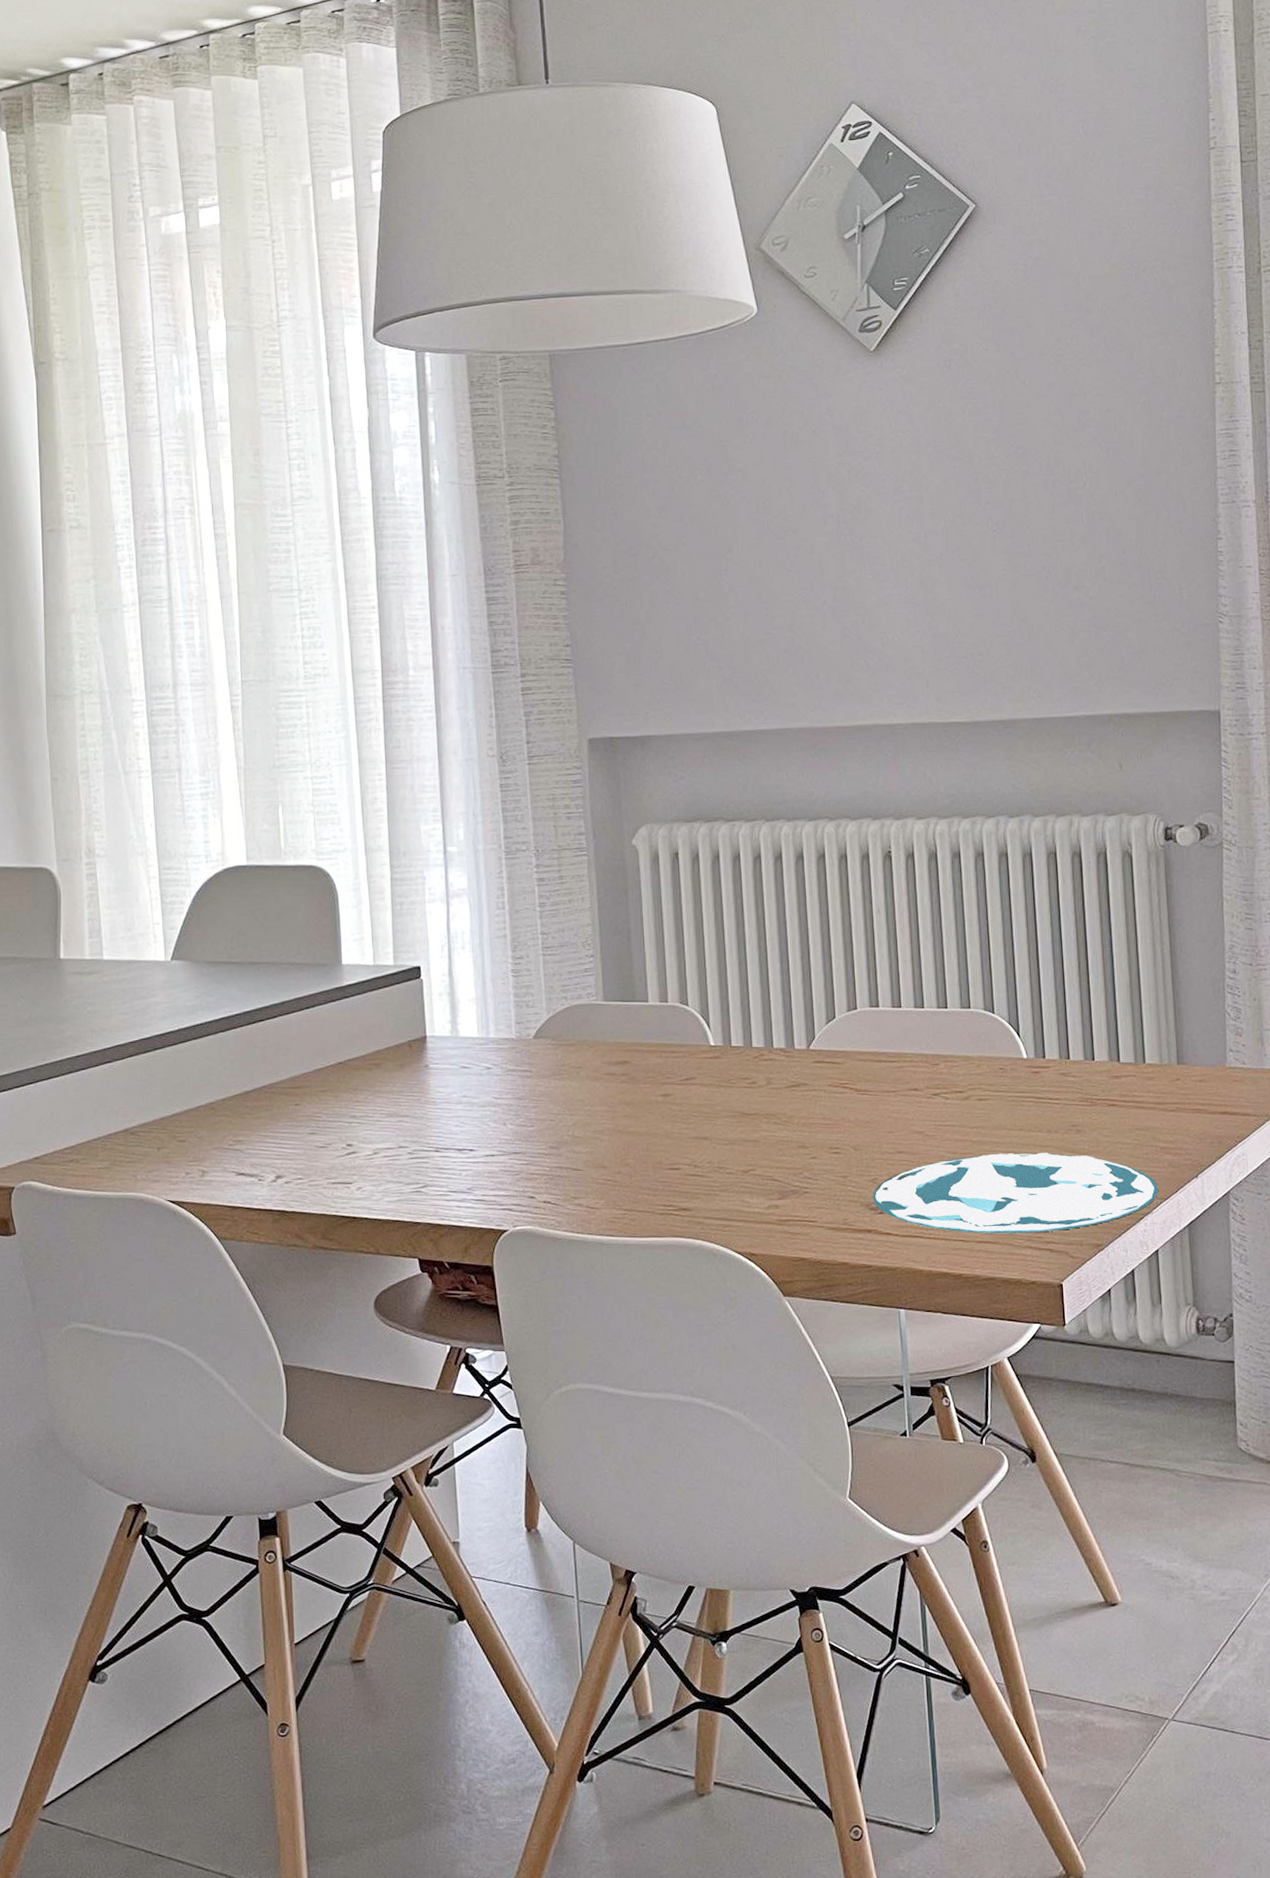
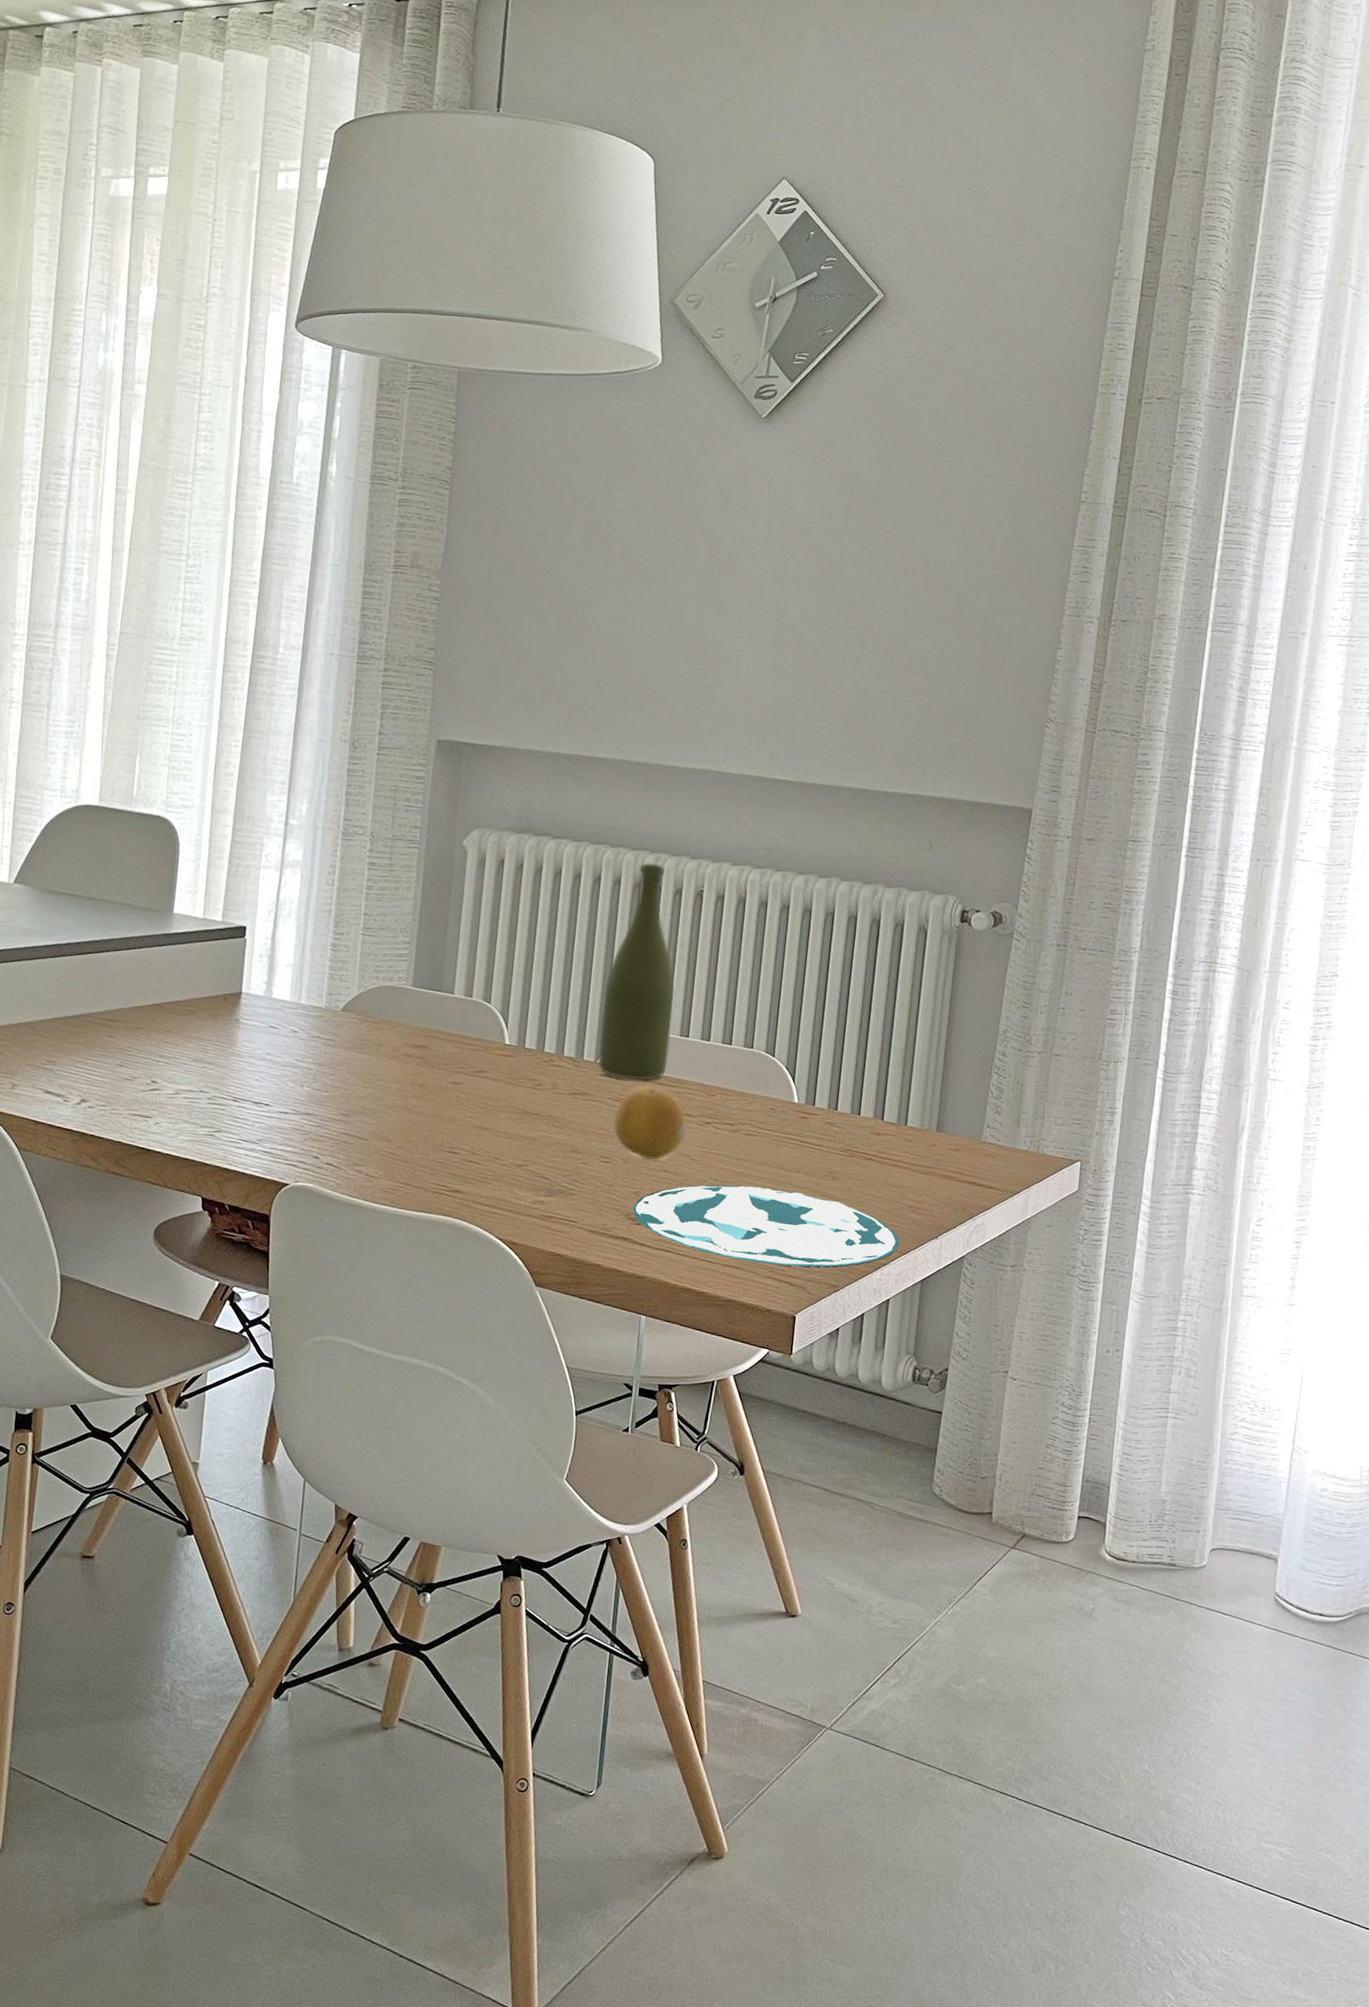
bottle: none [804,831,884,1063] -> present [597,863,675,1081]
fruit: none [836,1066,915,1143] -> present [613,1087,686,1160]

